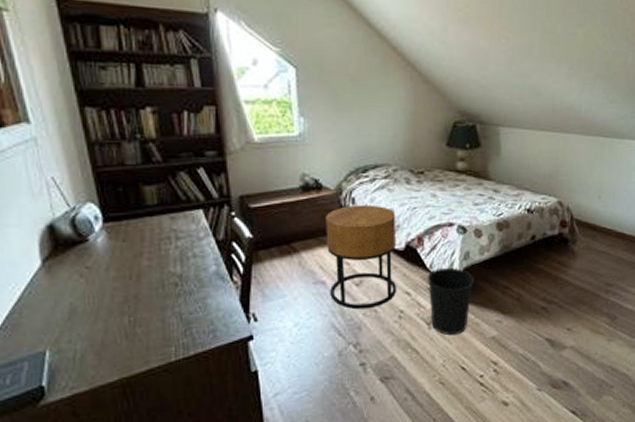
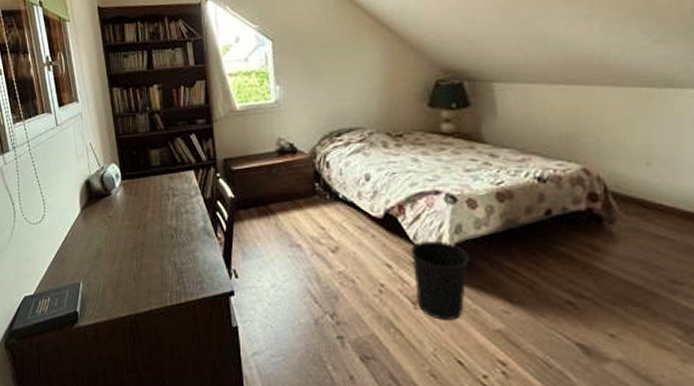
side table: present [326,205,397,310] -> none [301,169,375,278]

